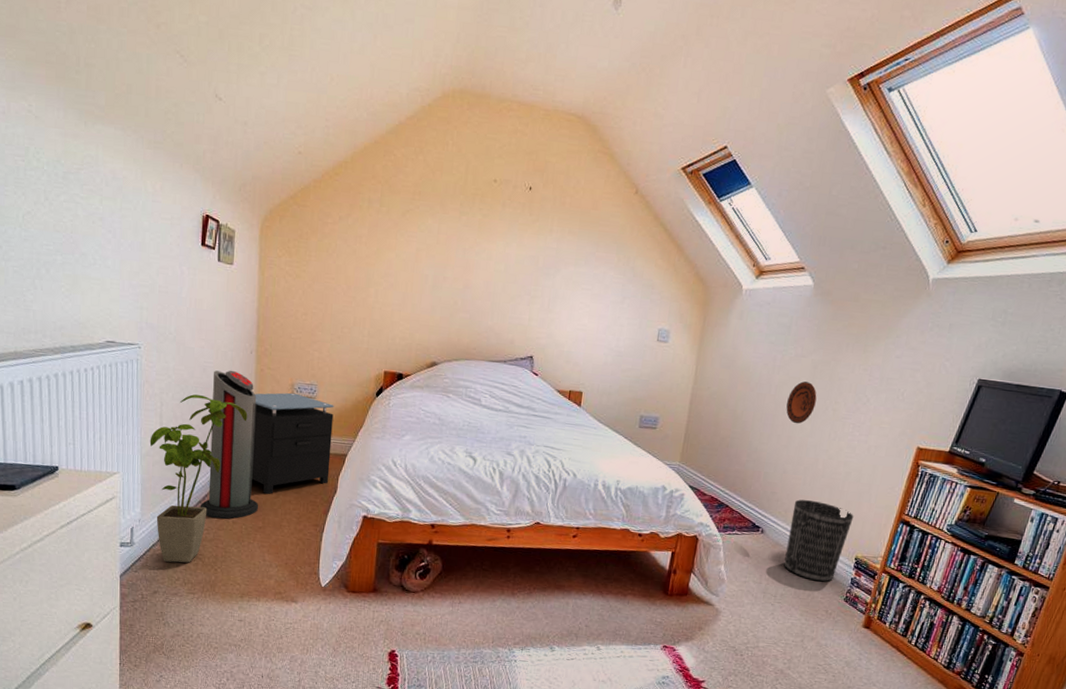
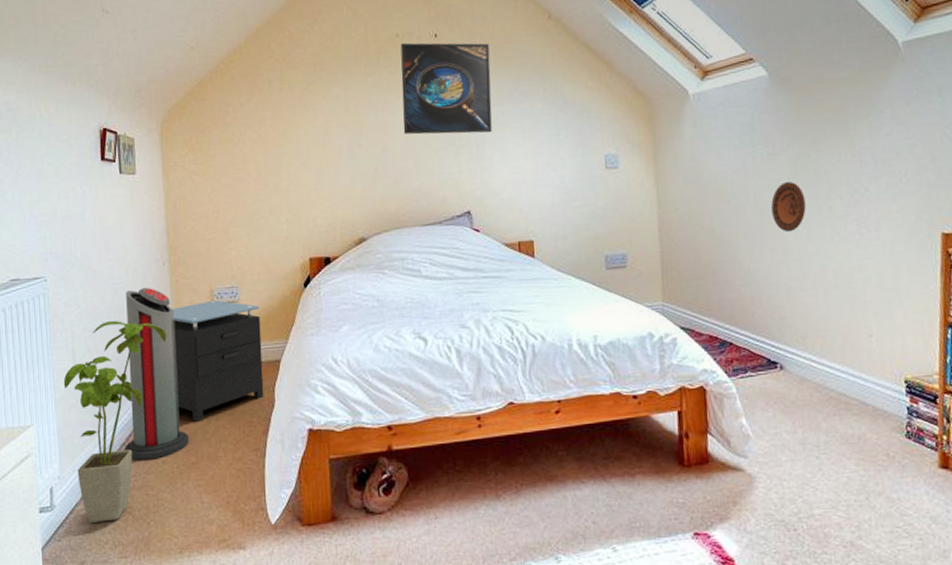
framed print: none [486,189,577,290] -> present [400,42,492,135]
wastebasket: present [784,499,854,582] -> none [811,319,889,419]

